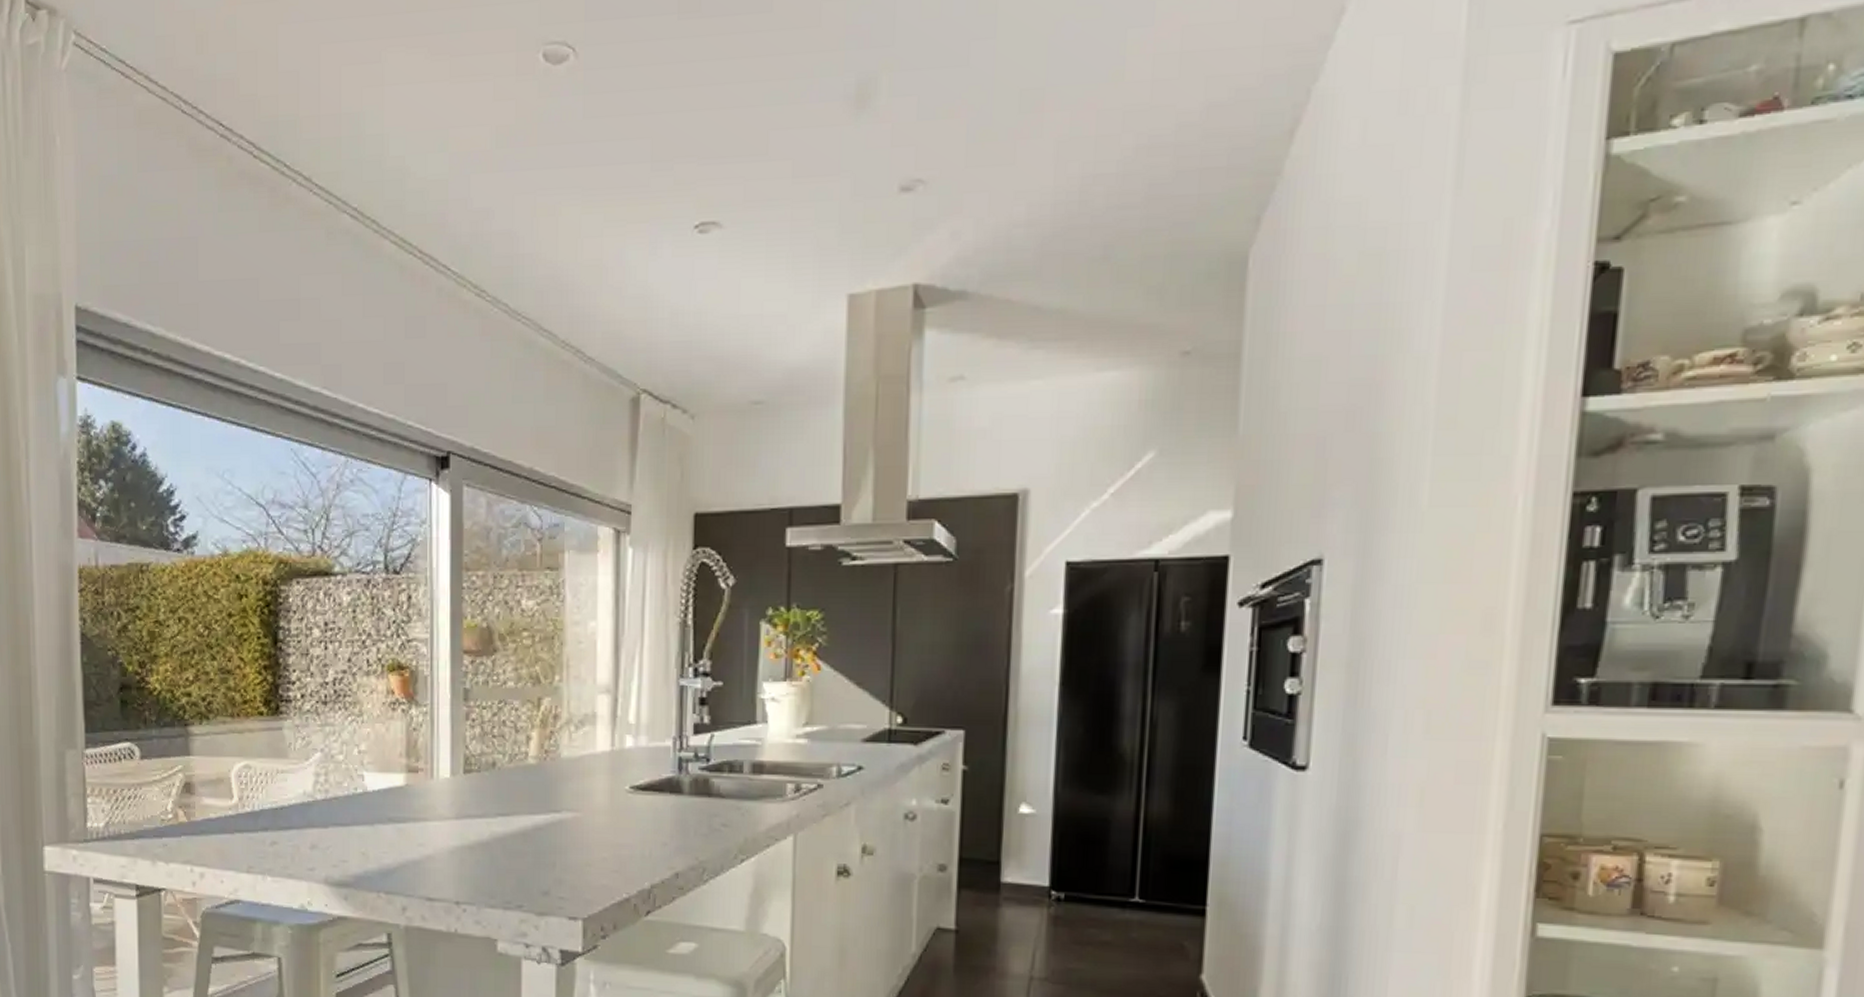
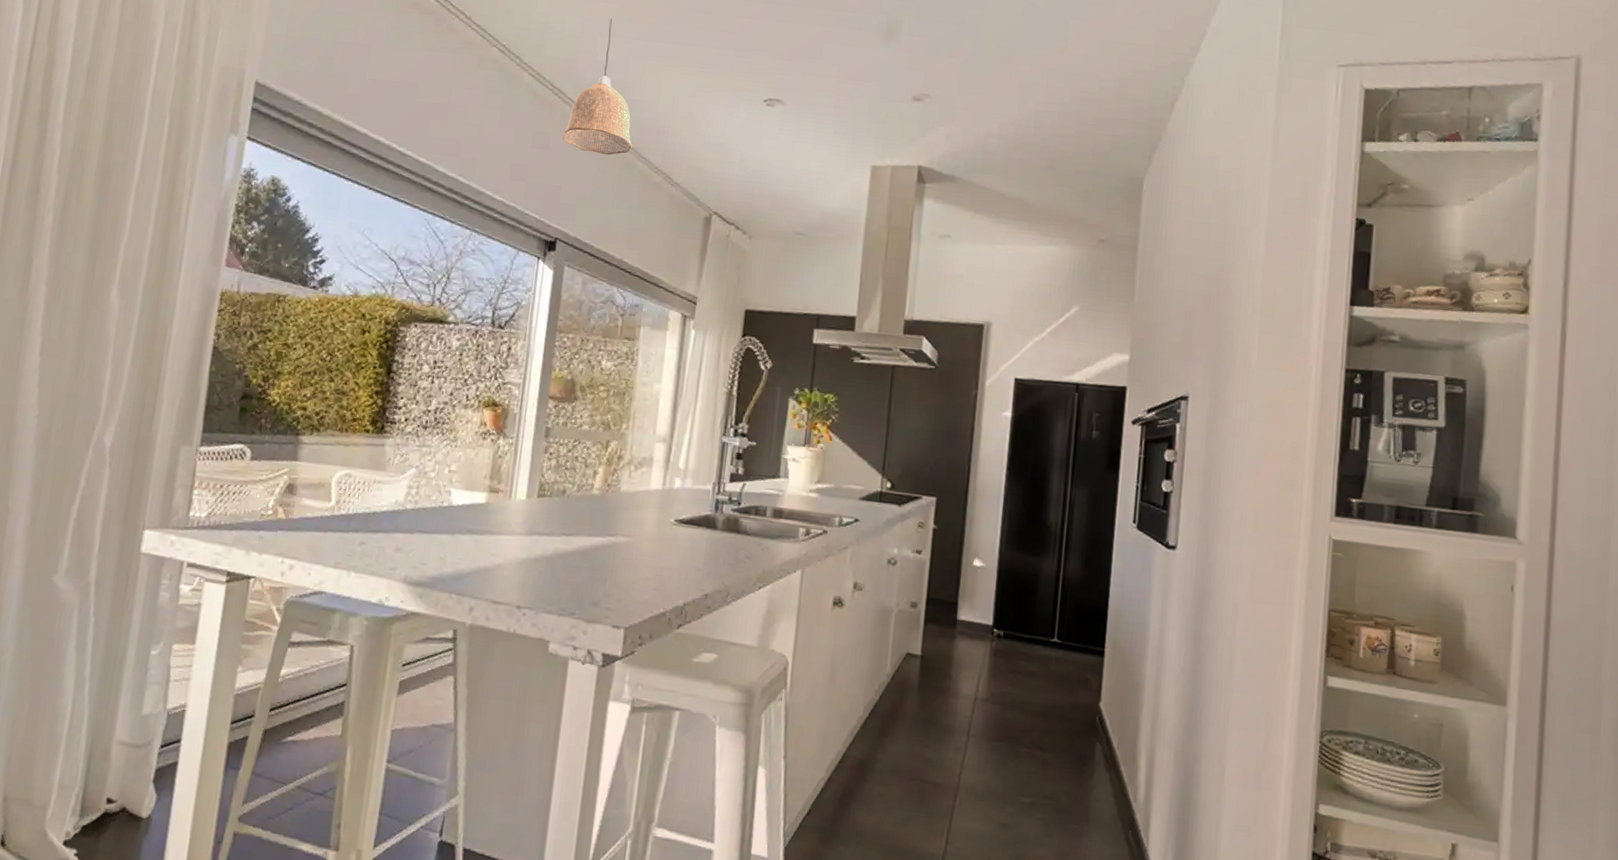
pendant lamp: none [441,147,529,334] -> present [562,18,632,155]

